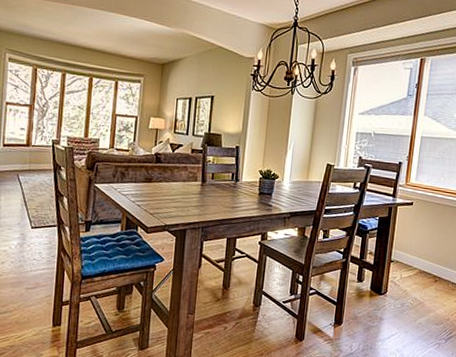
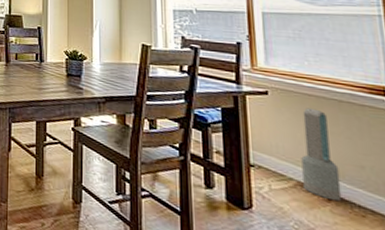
air purifier: none [422,214,447,281] -> present [301,108,342,201]

